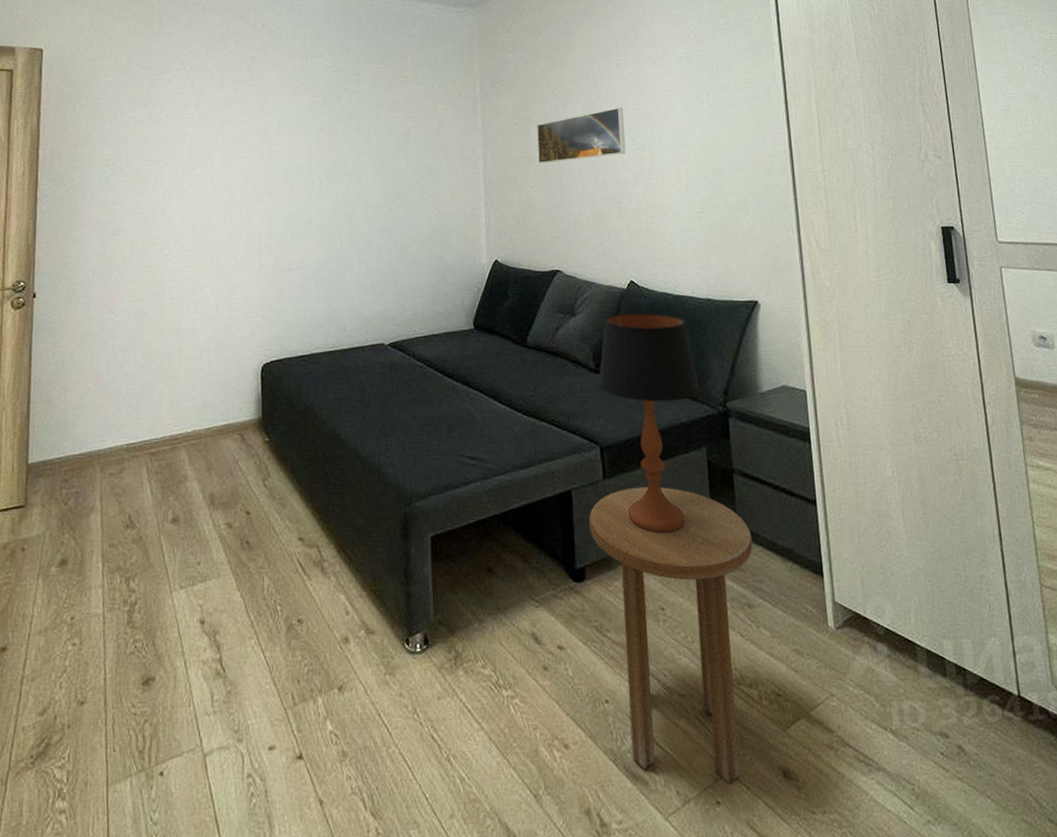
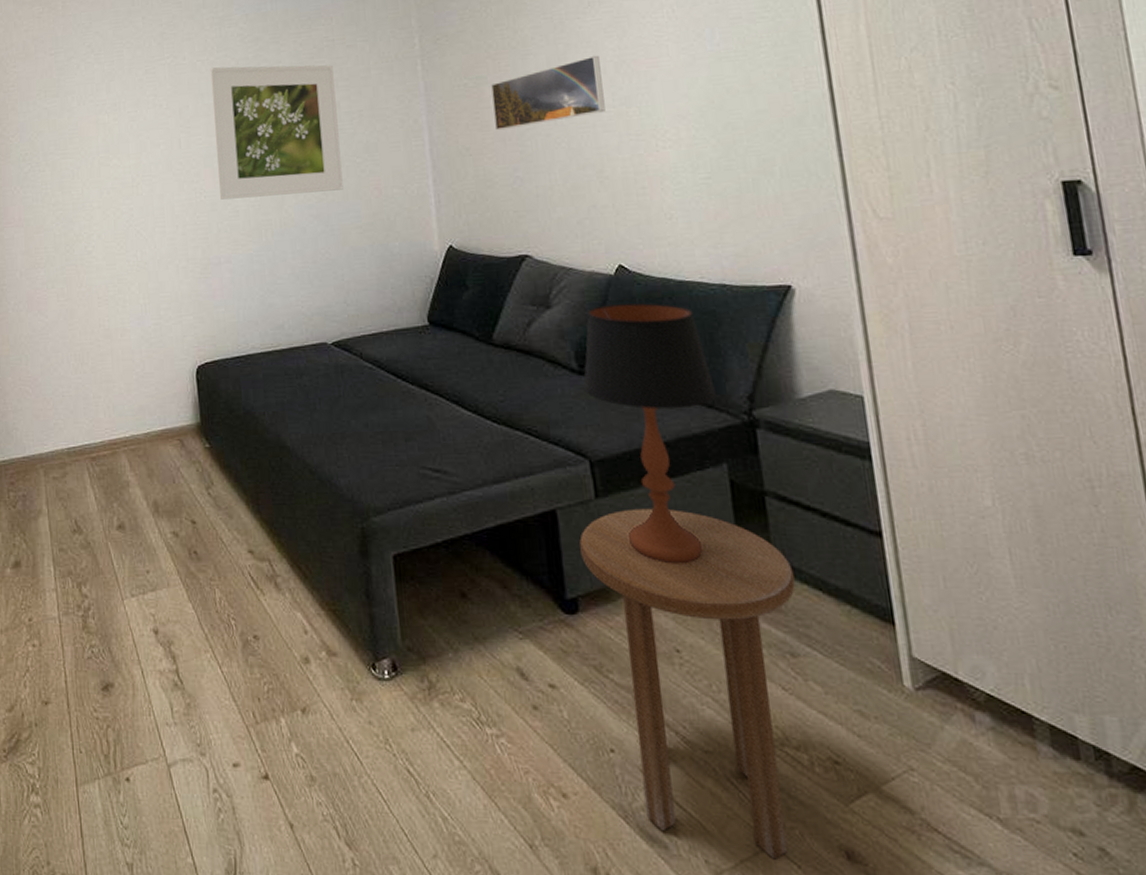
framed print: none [295,91,408,211] -> present [210,65,344,200]

